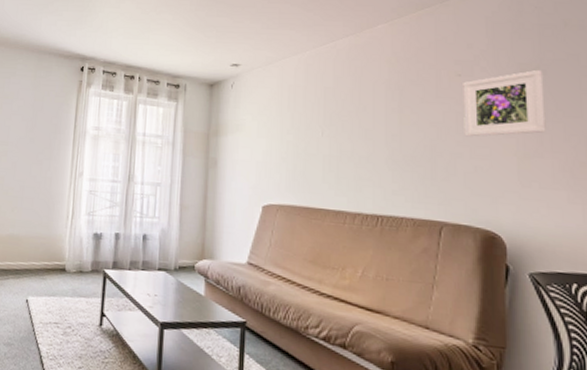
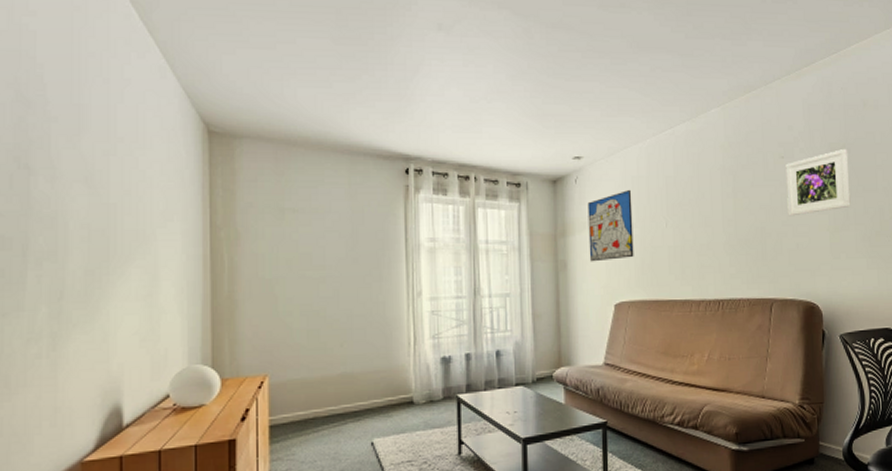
wall art: none [240,97,288,163] -> present [587,189,634,262]

